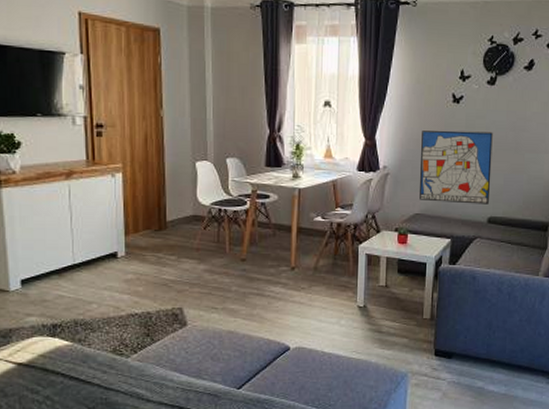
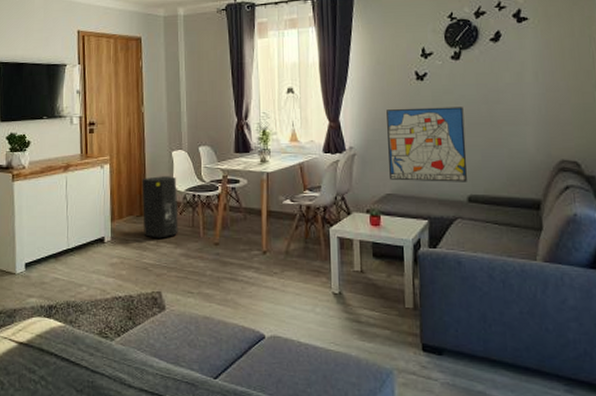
speaker: none [160,188,202,254] -> present [142,176,178,238]

